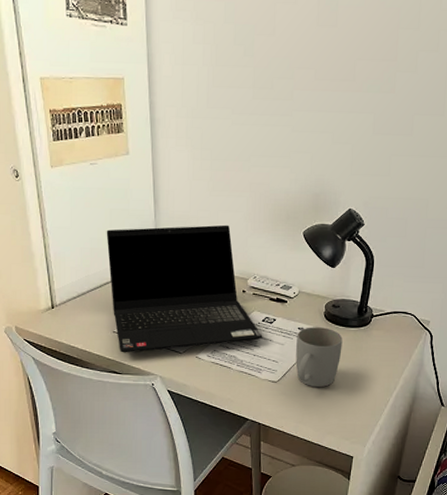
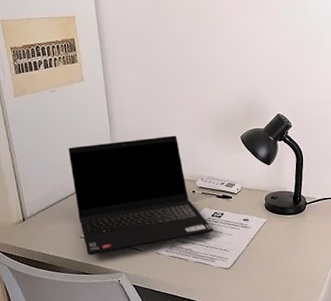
mug: present [296,327,343,388] -> none [243,217,283,270]

